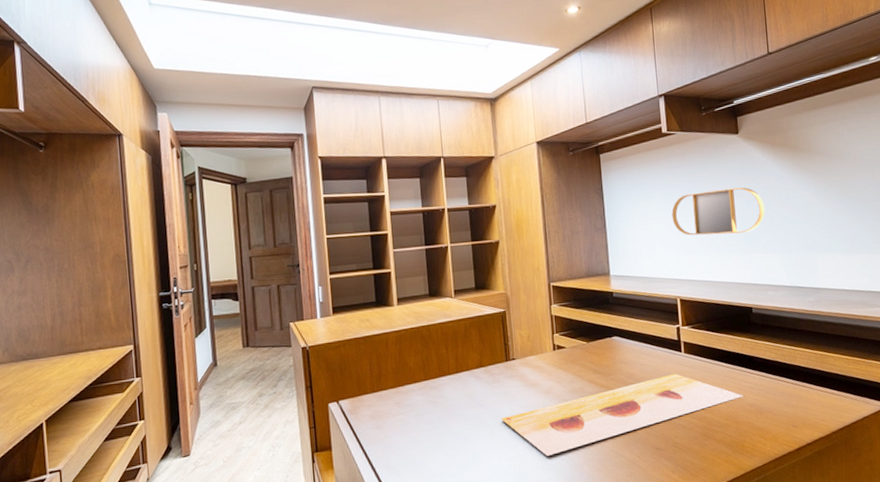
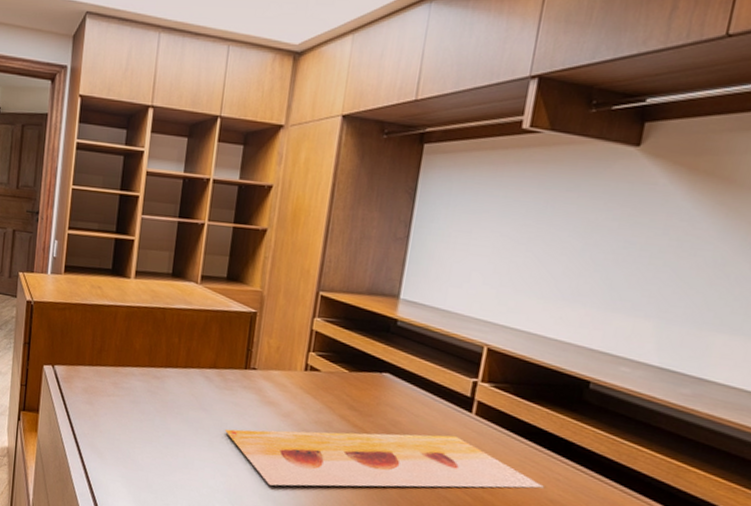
home mirror: present [672,187,765,236] -> none [504,216,652,283]

